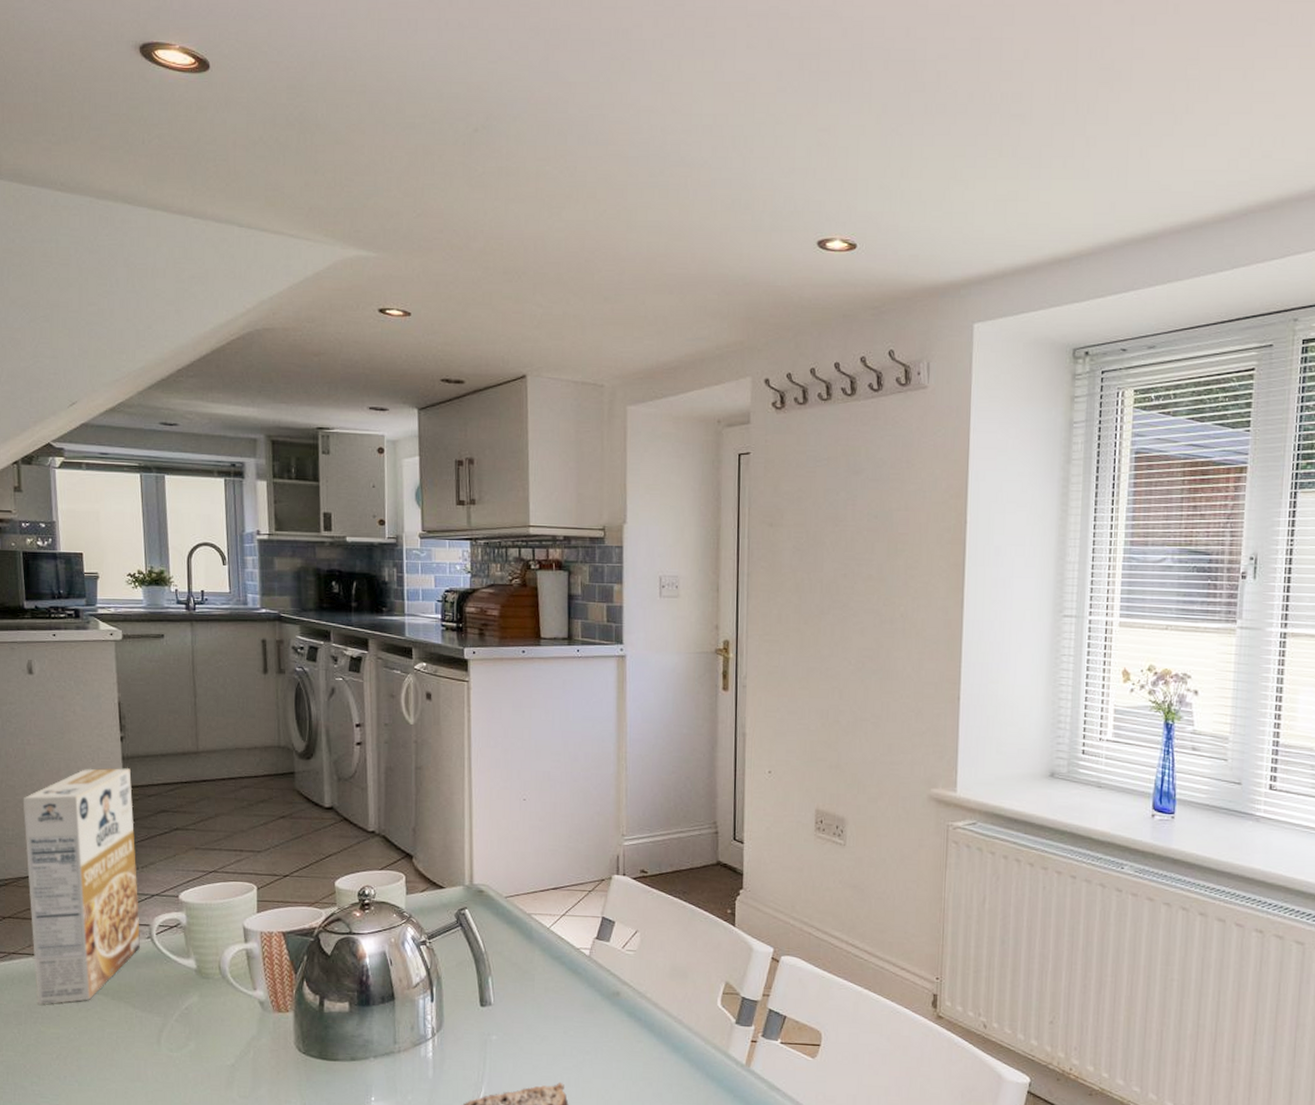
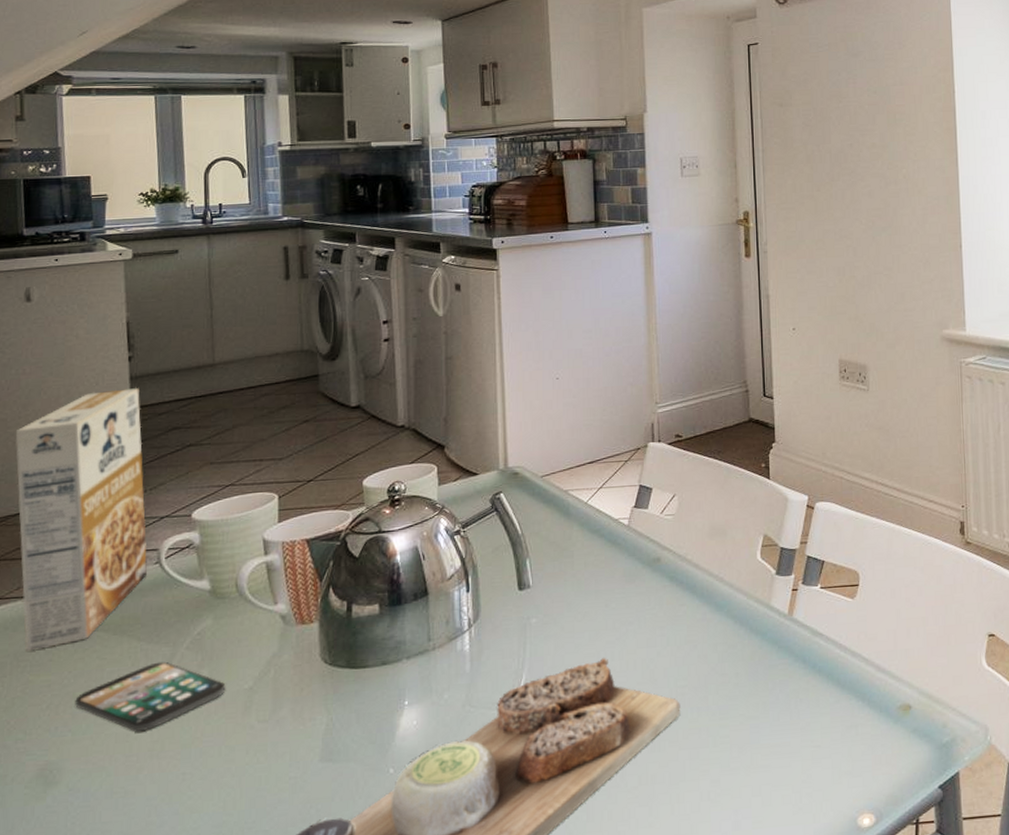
smartphone: none [80,1029,211,1090] -> present [75,661,226,731]

